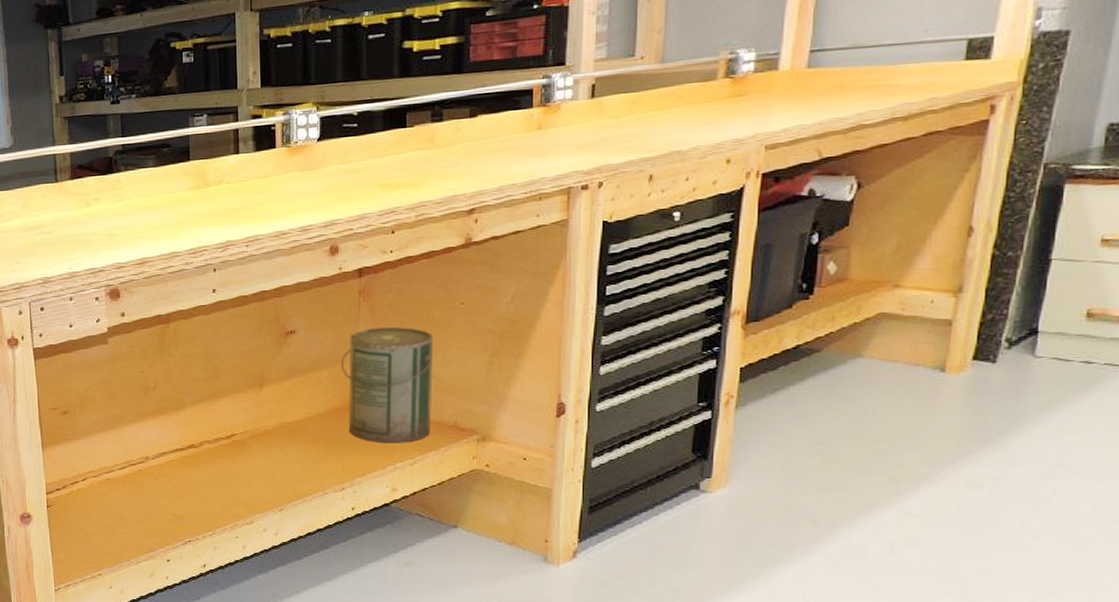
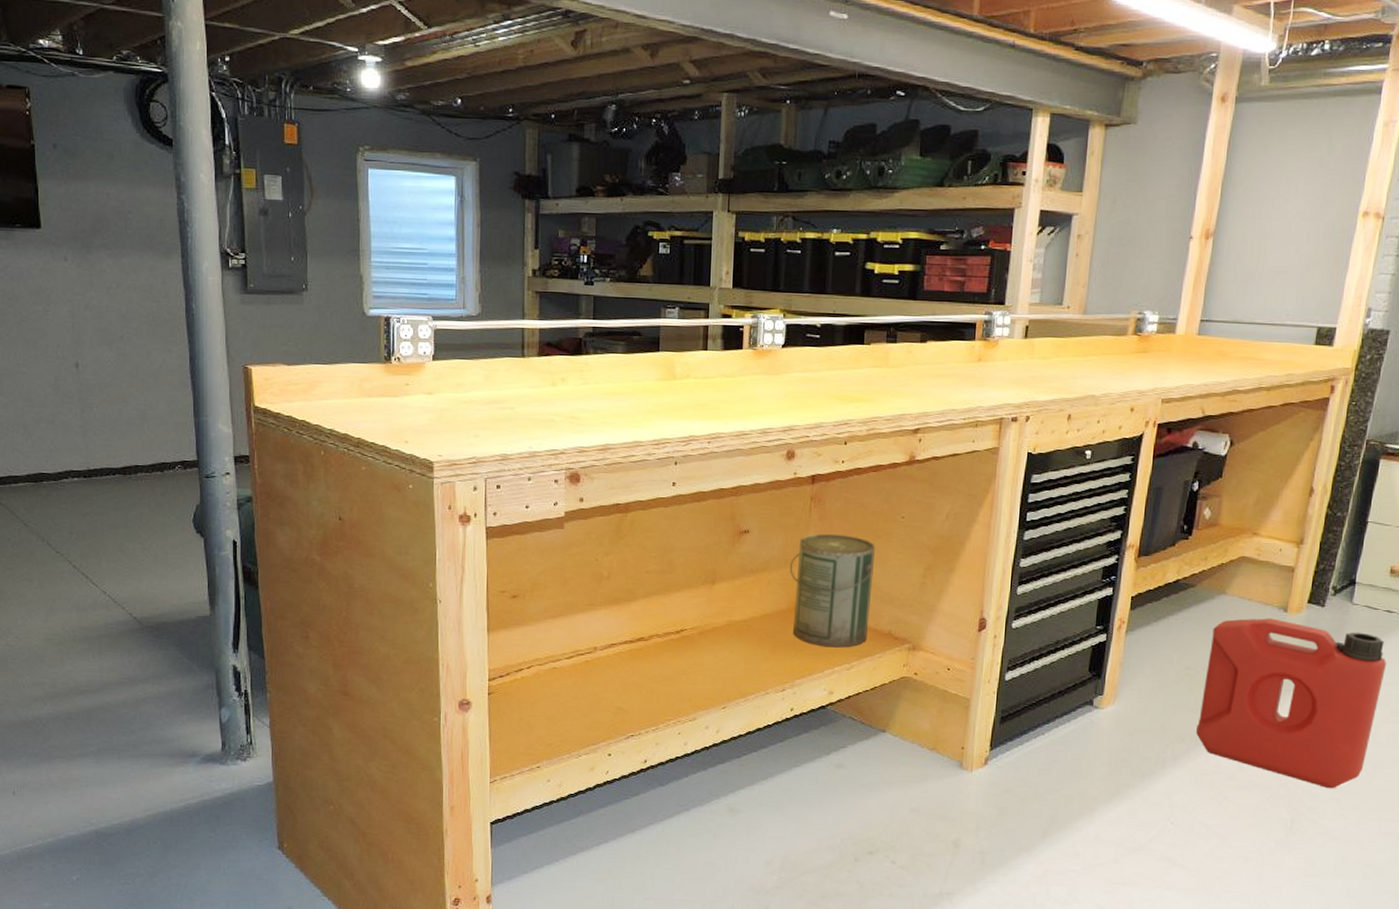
fuel can: none [831,380,1087,572] -> present [1195,618,1386,789]

